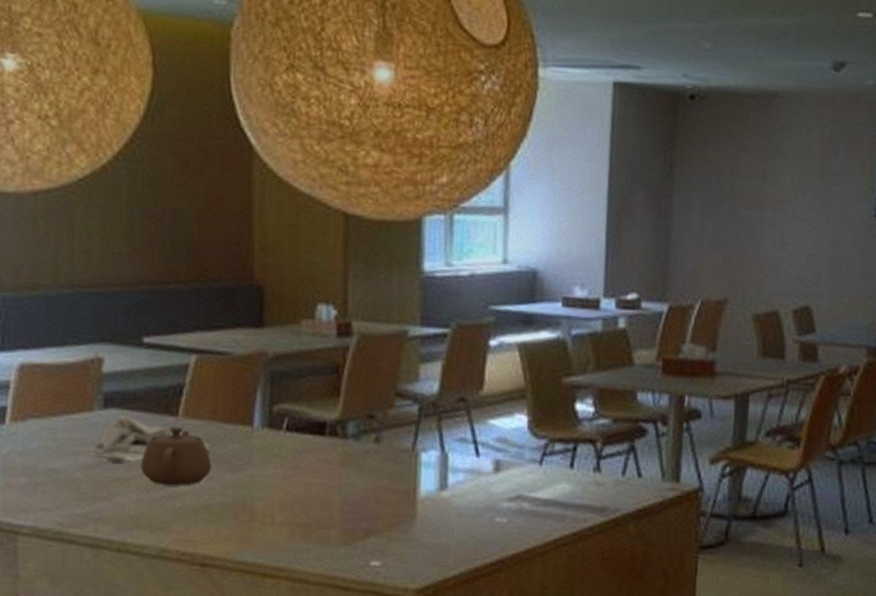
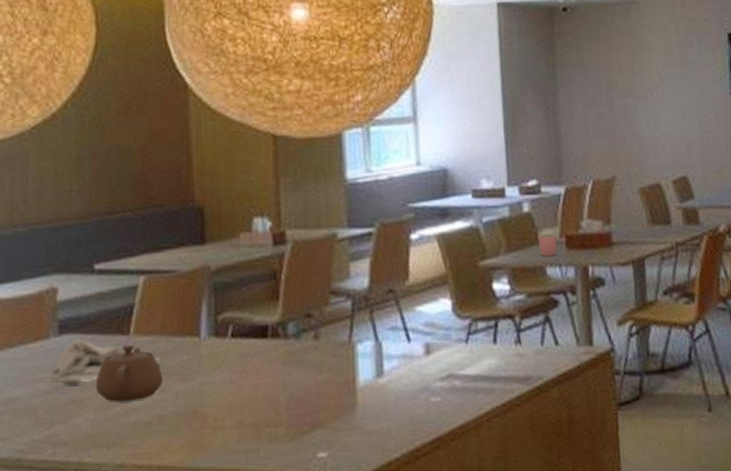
cup: none [631,355,653,380] -> present [538,234,558,257]

